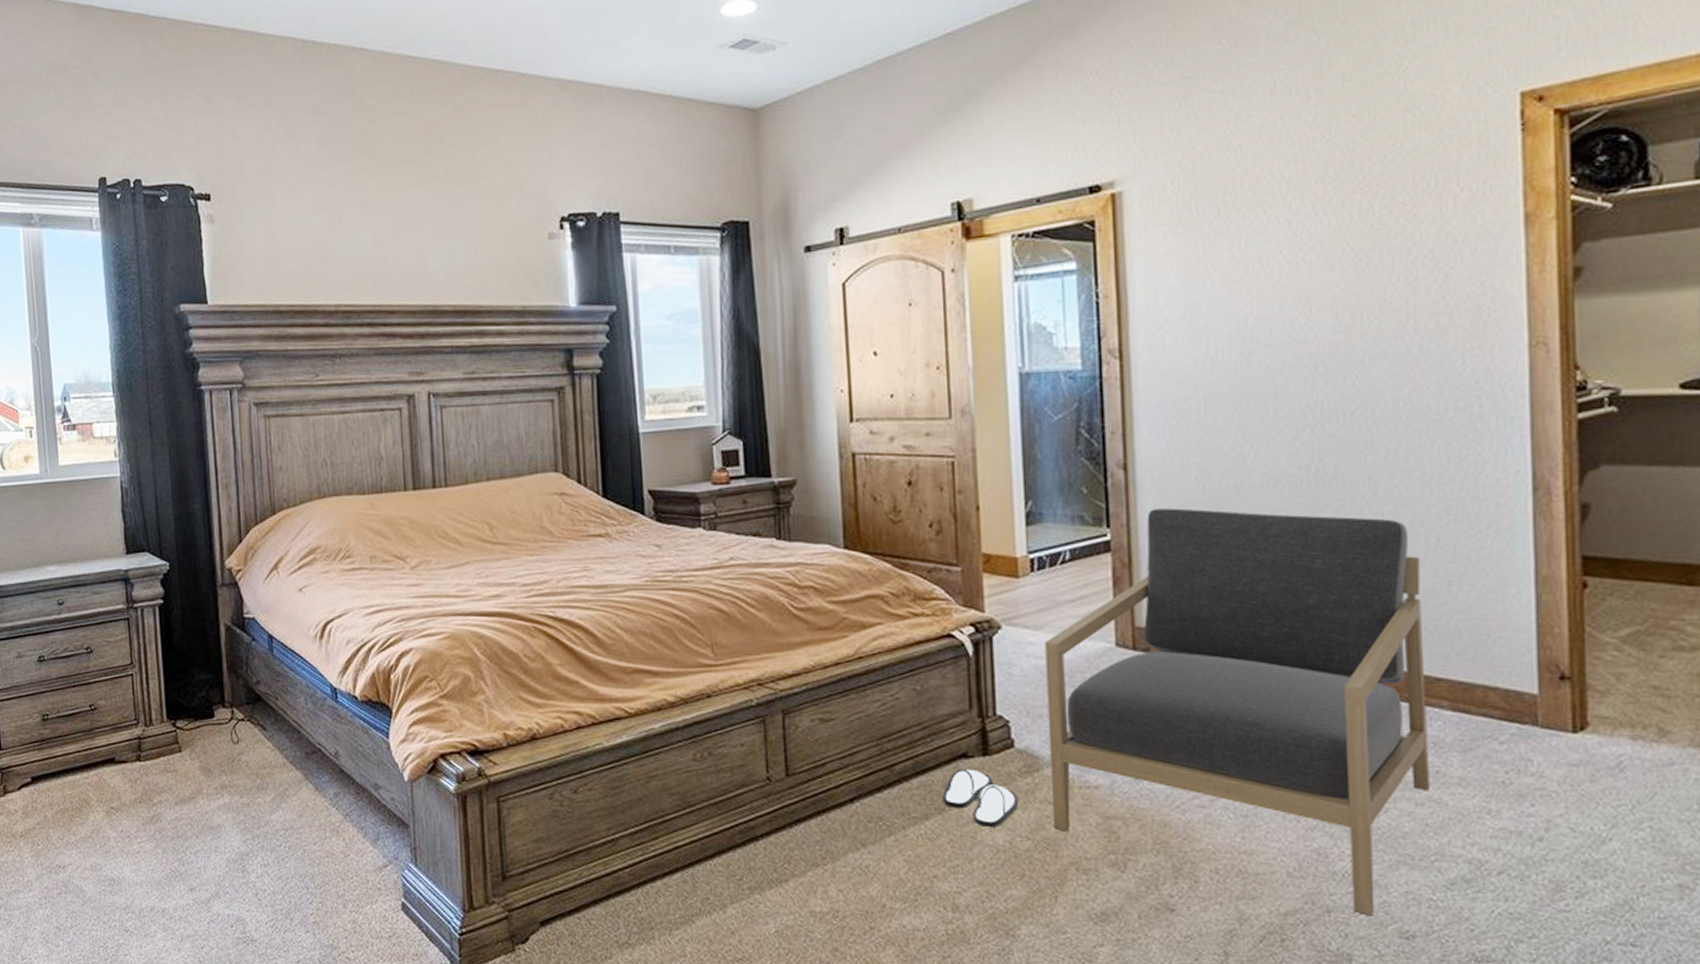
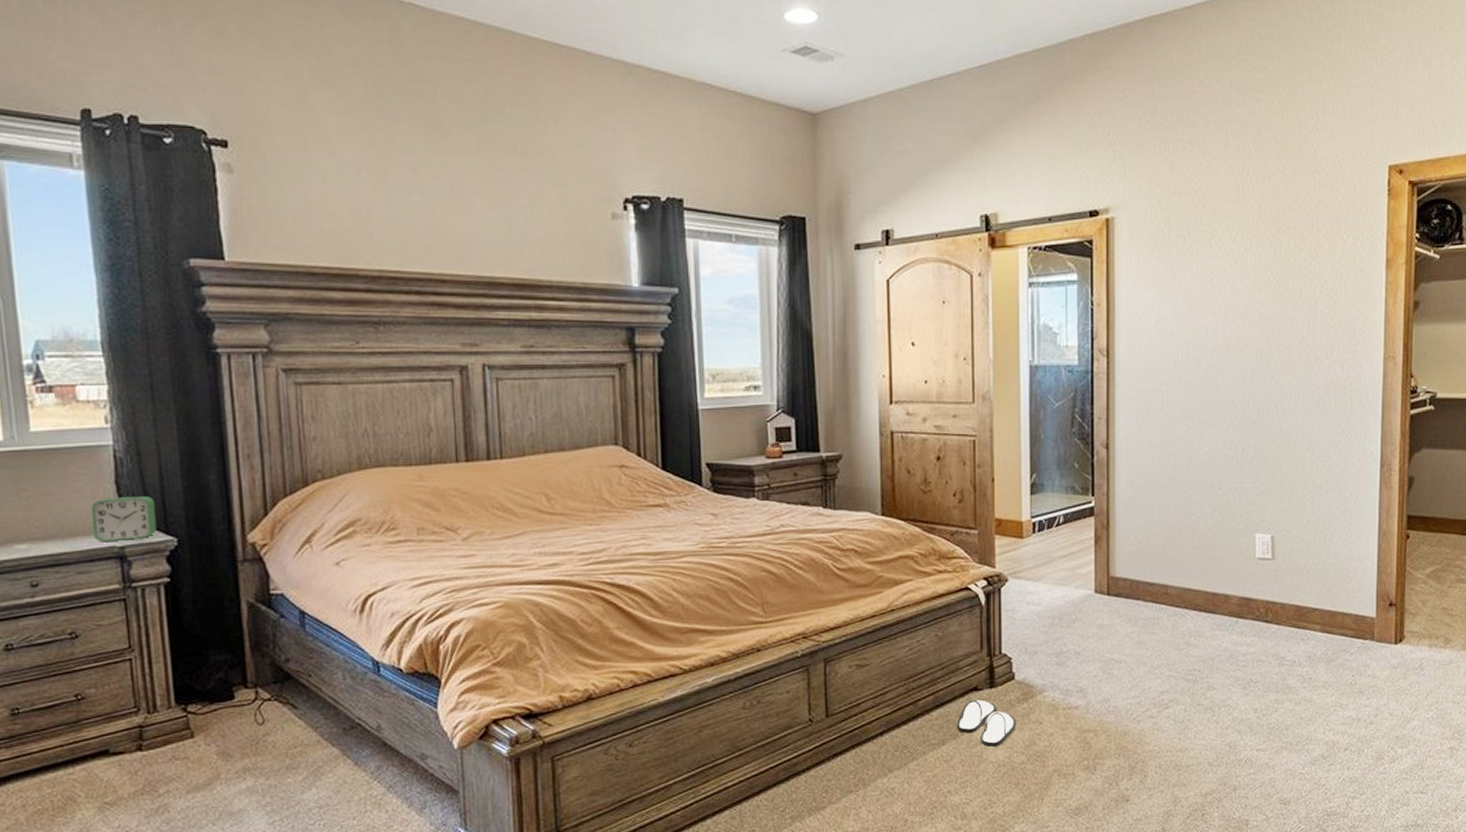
alarm clock: none [103,523,153,566] -> present [91,496,157,542]
armchair: present [1044,508,1430,916] -> none [1041,480,1307,790]

